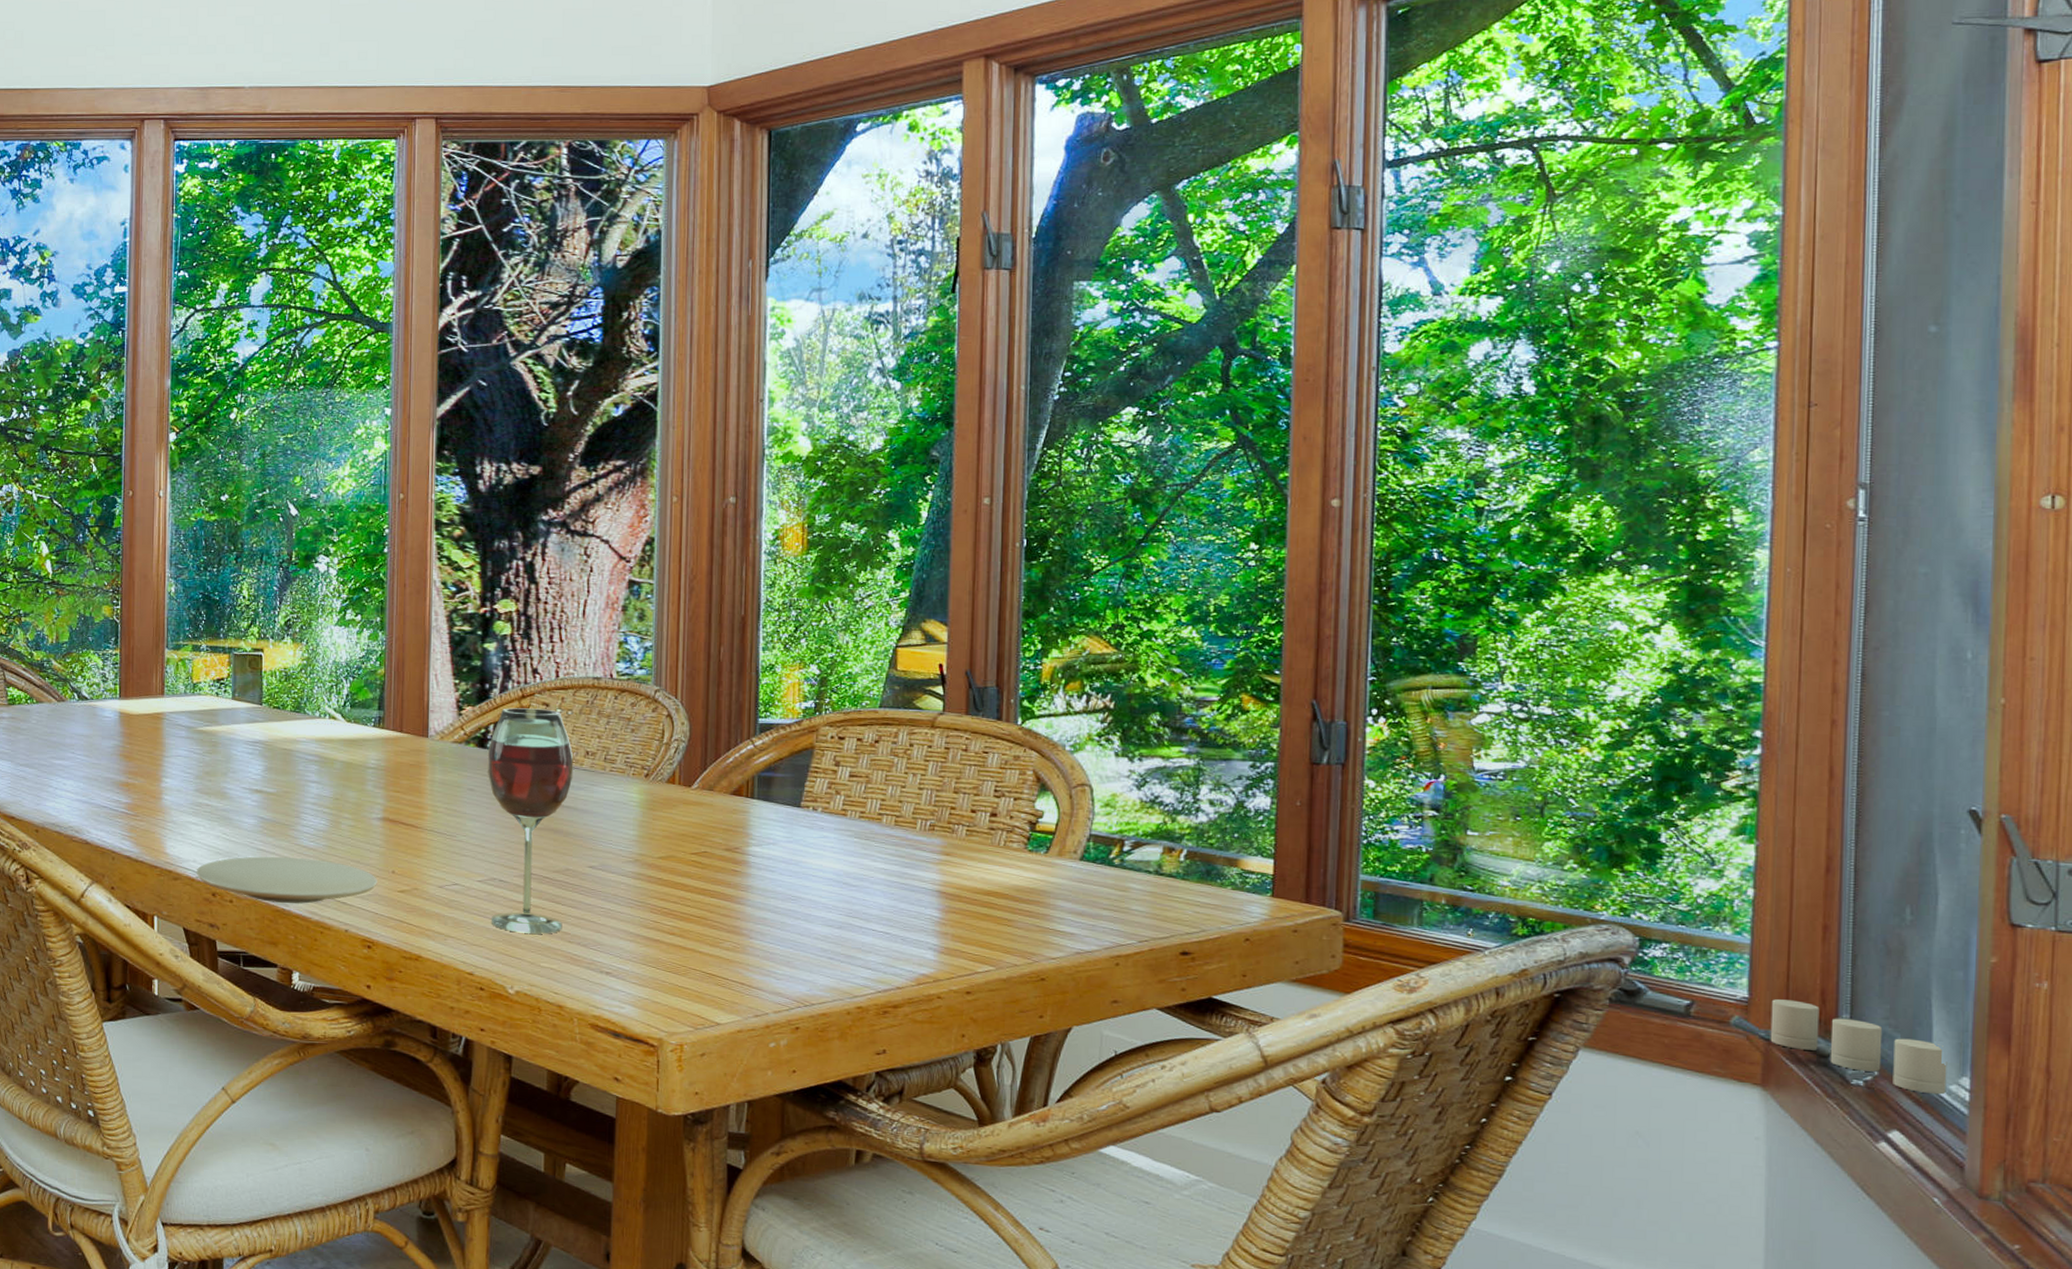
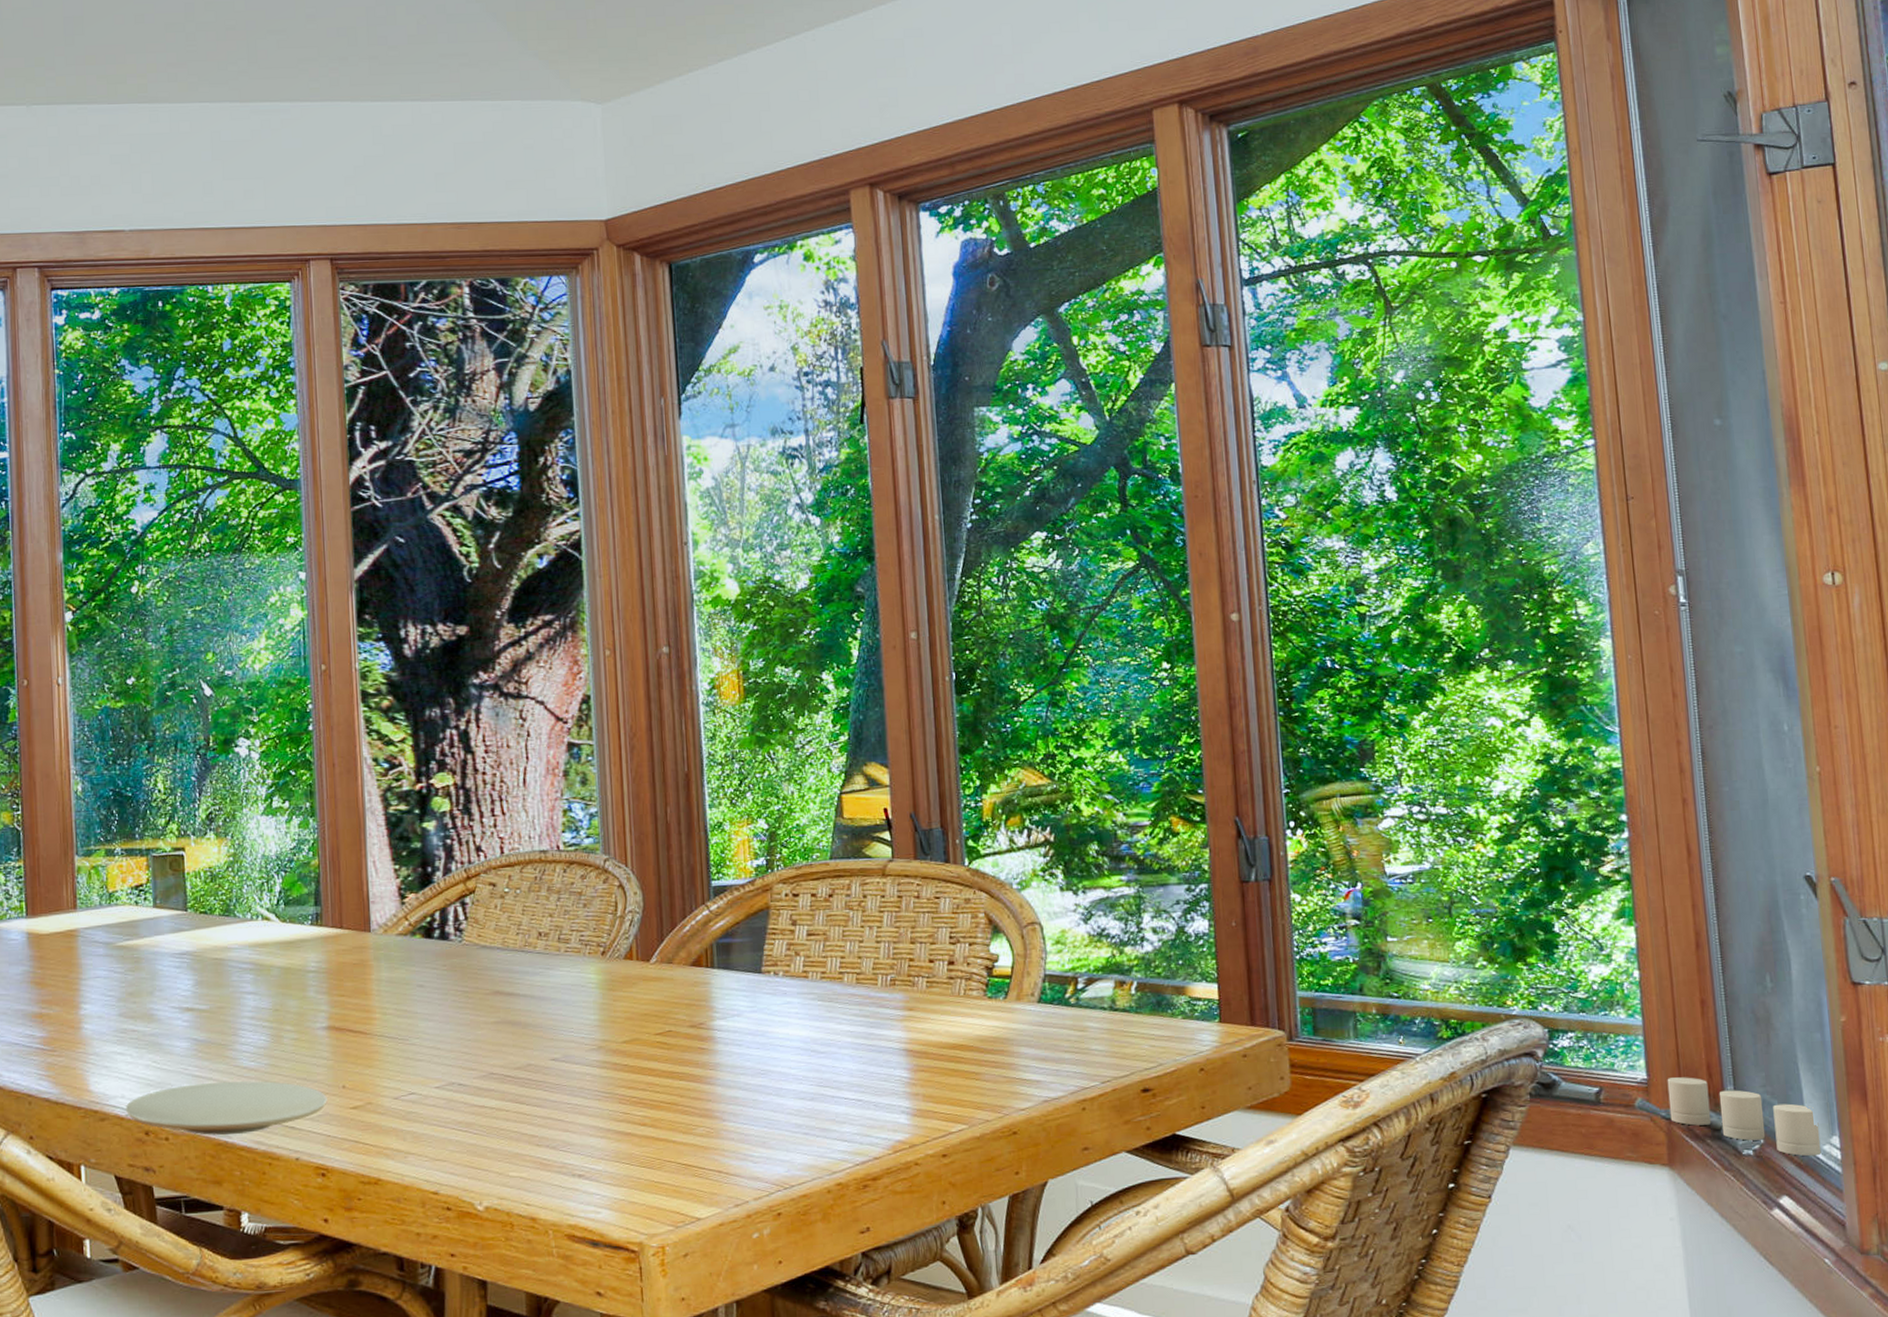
wineglass: present [487,708,574,934] -> none [435,889,529,1141]

